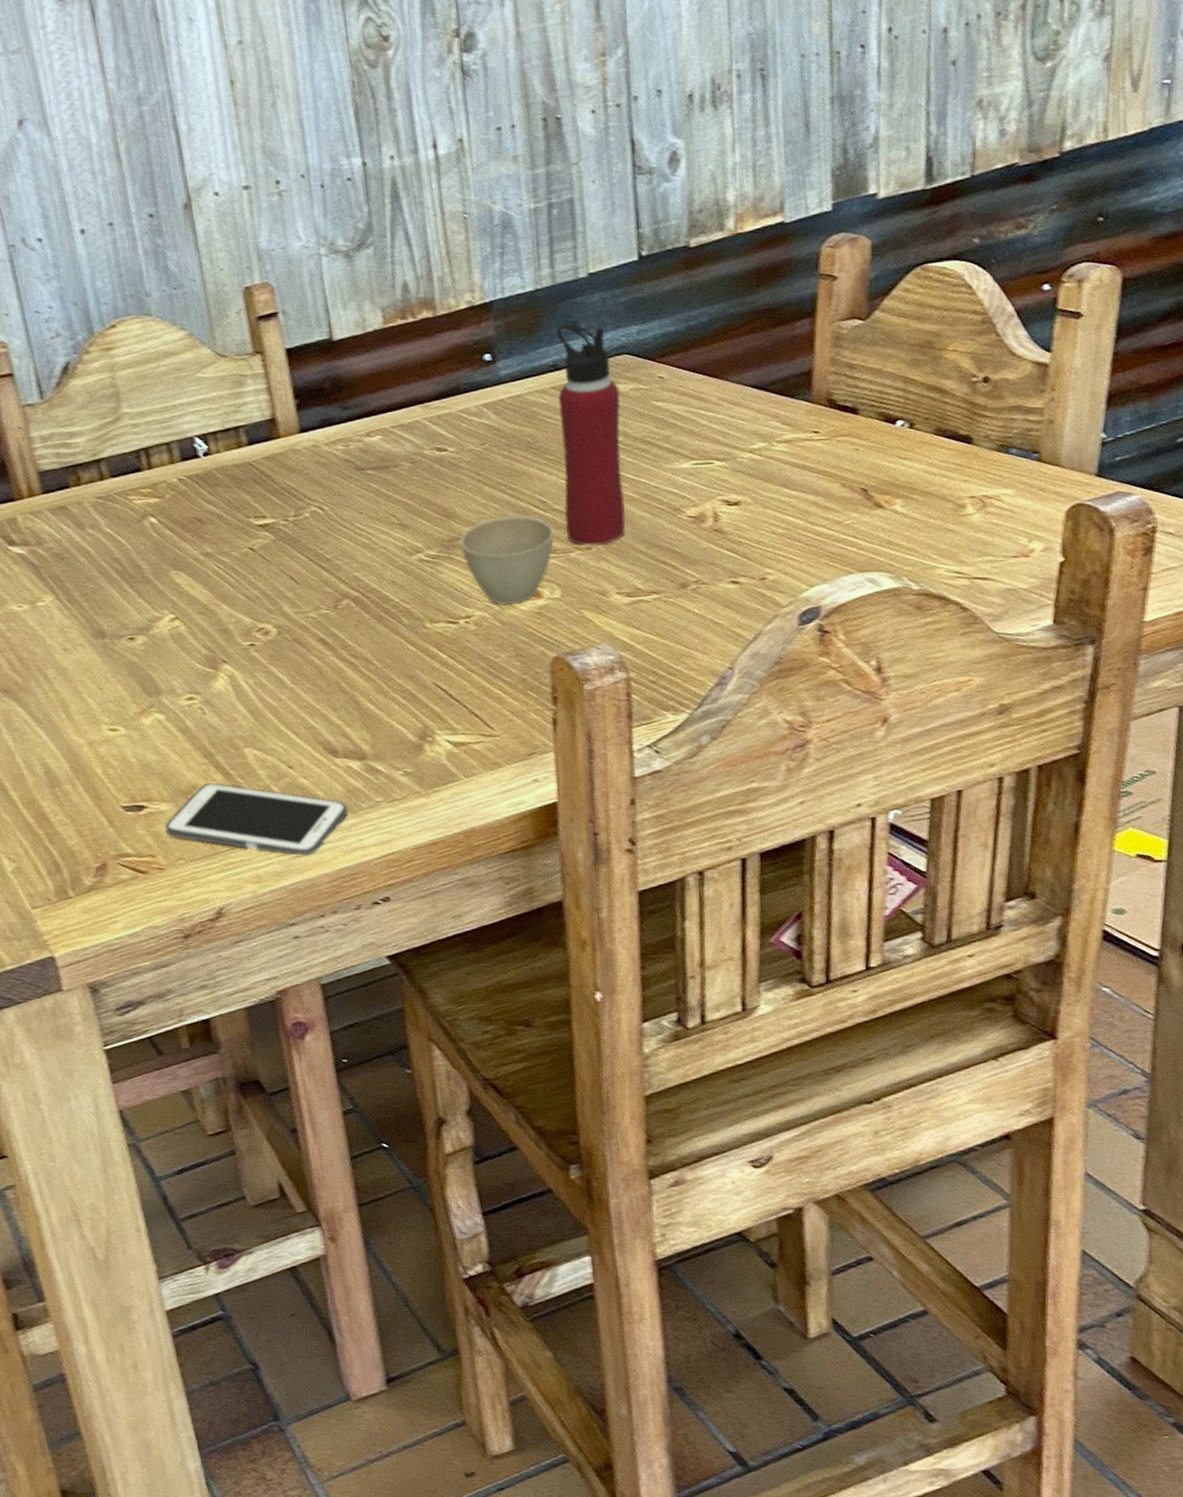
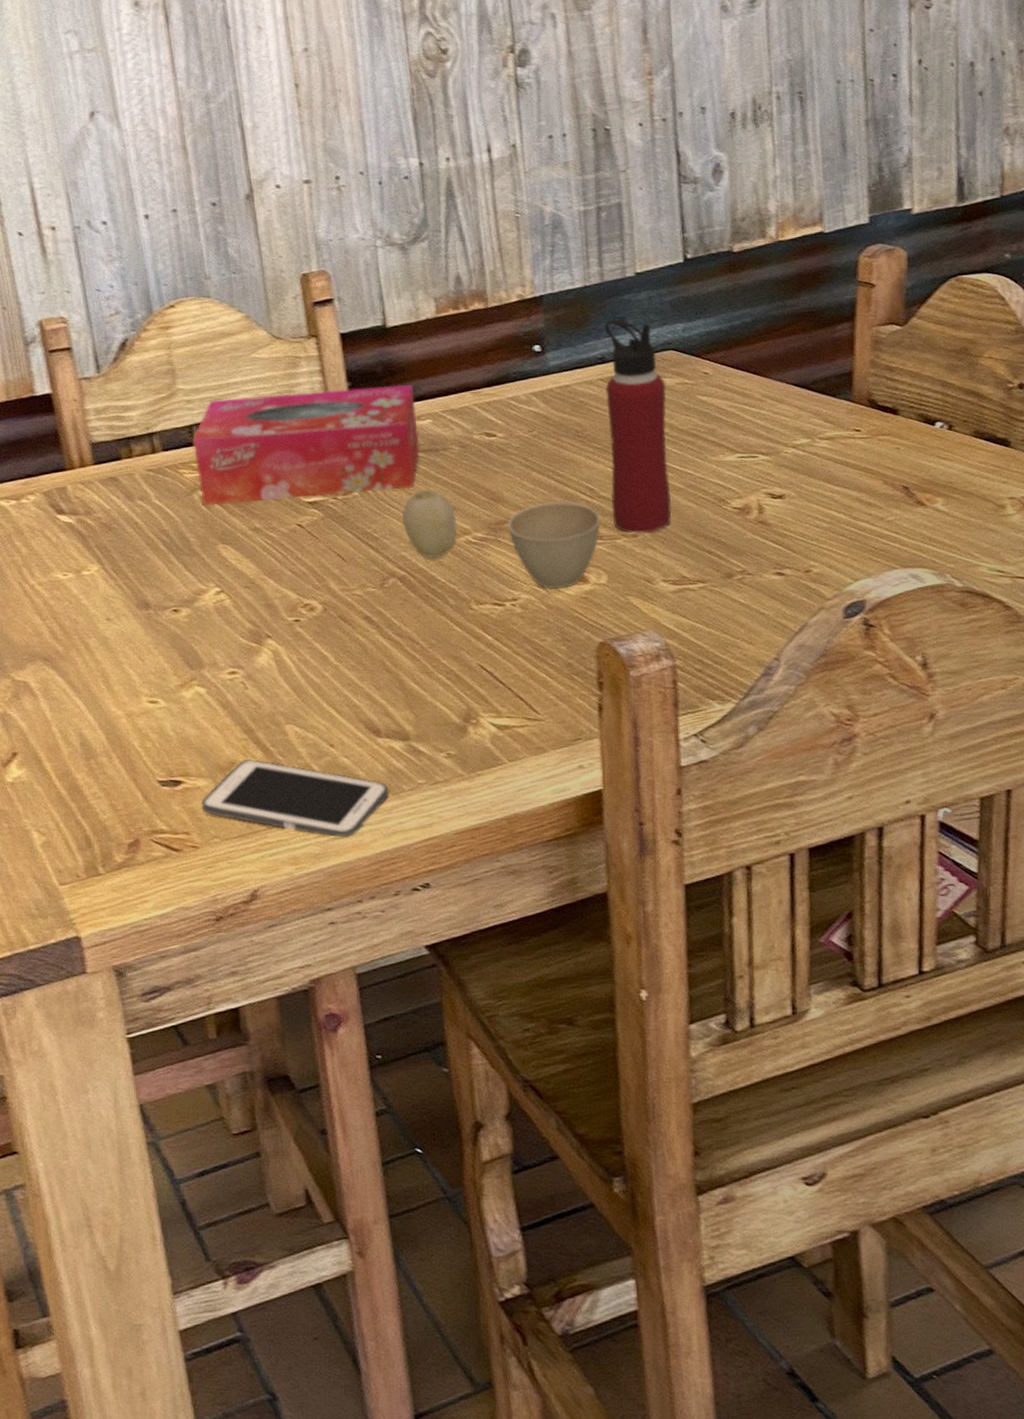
tissue box: none [140,400,370,532] -> present [192,384,420,506]
fruit: none [354,508,410,578] -> present [402,489,458,558]

